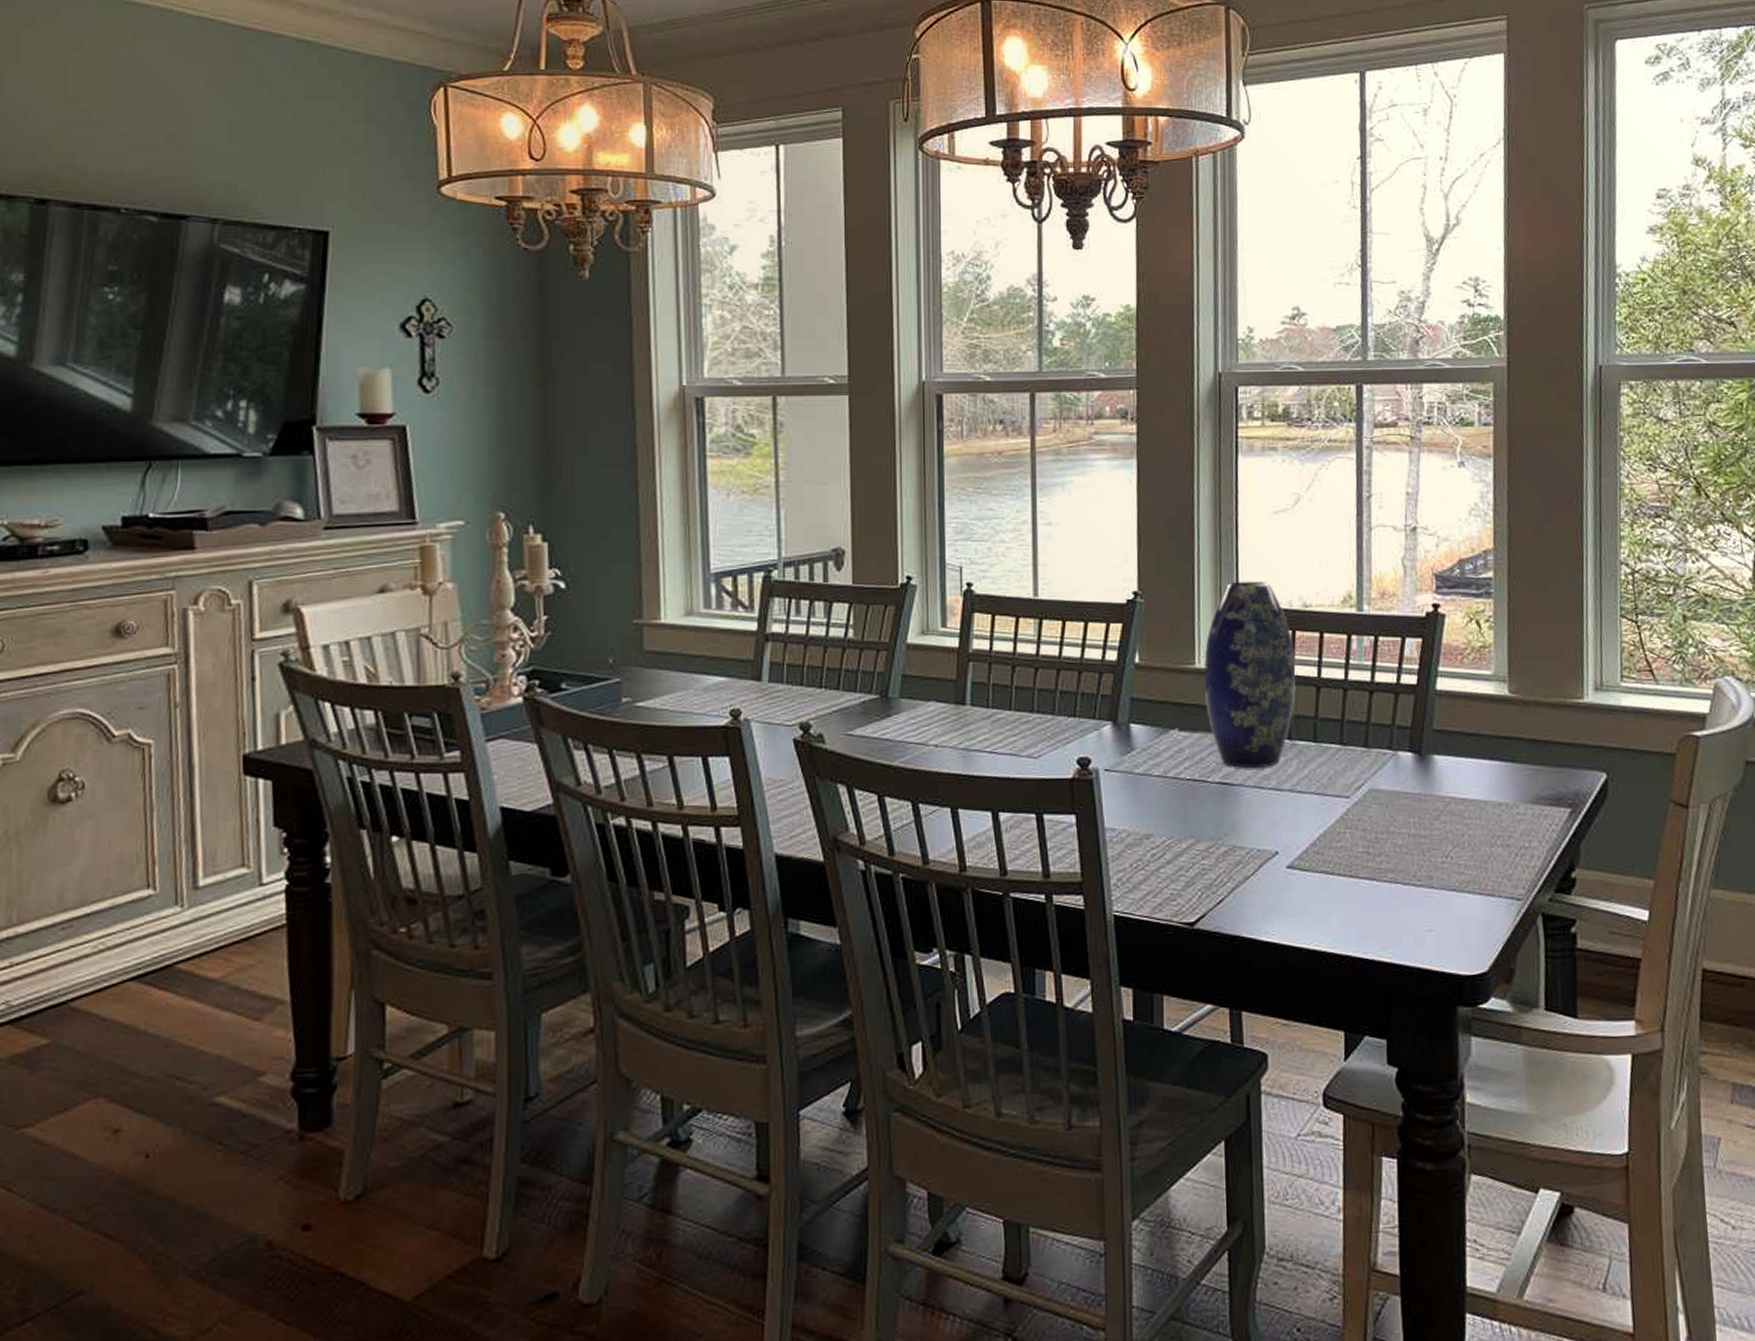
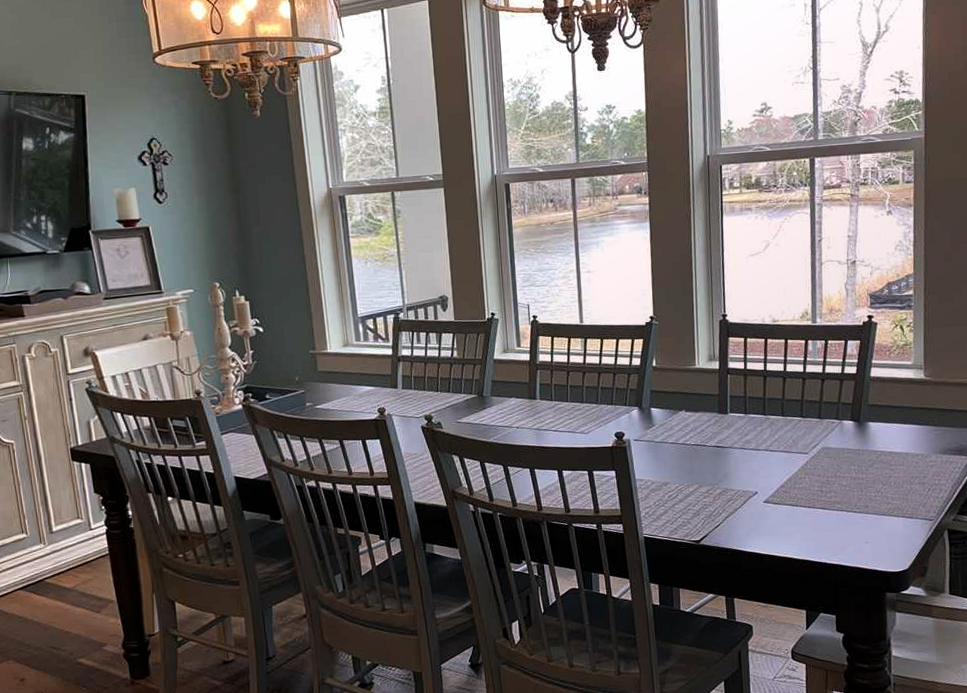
vase: present [1204,581,1296,768] -> none [702,305,768,436]

